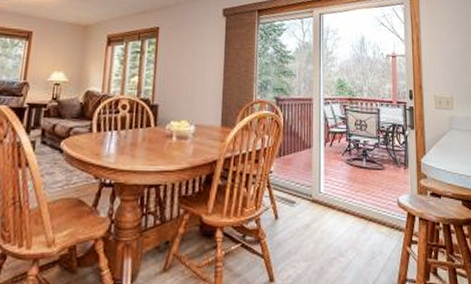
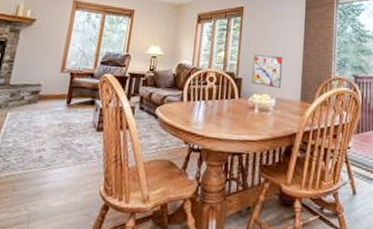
wall art: none [169,79,201,114] -> present [252,55,282,89]

